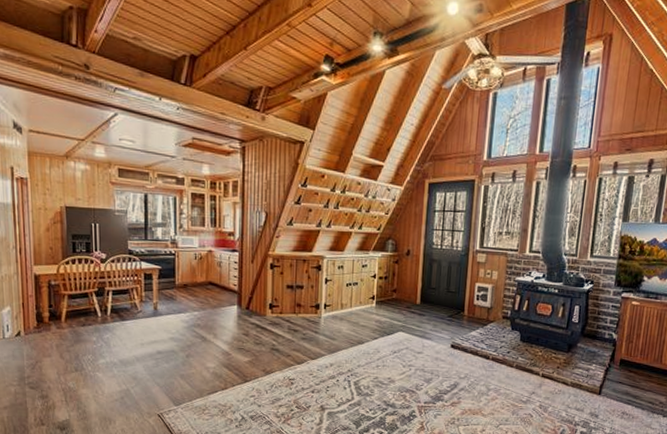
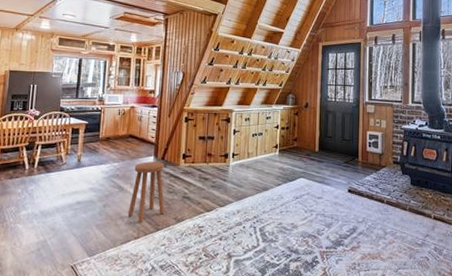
stool: none [213,310,252,373] -> present [127,161,165,222]

